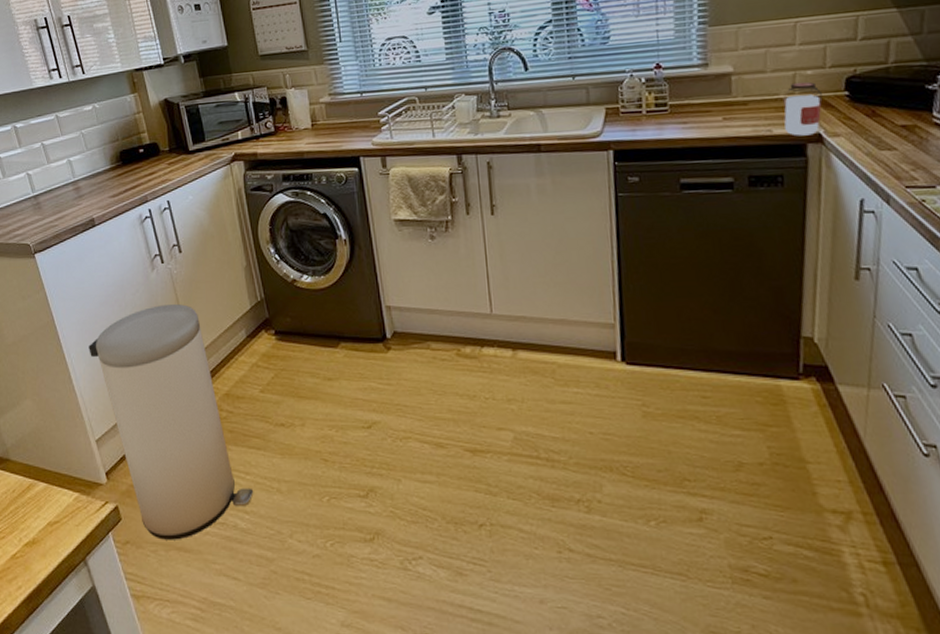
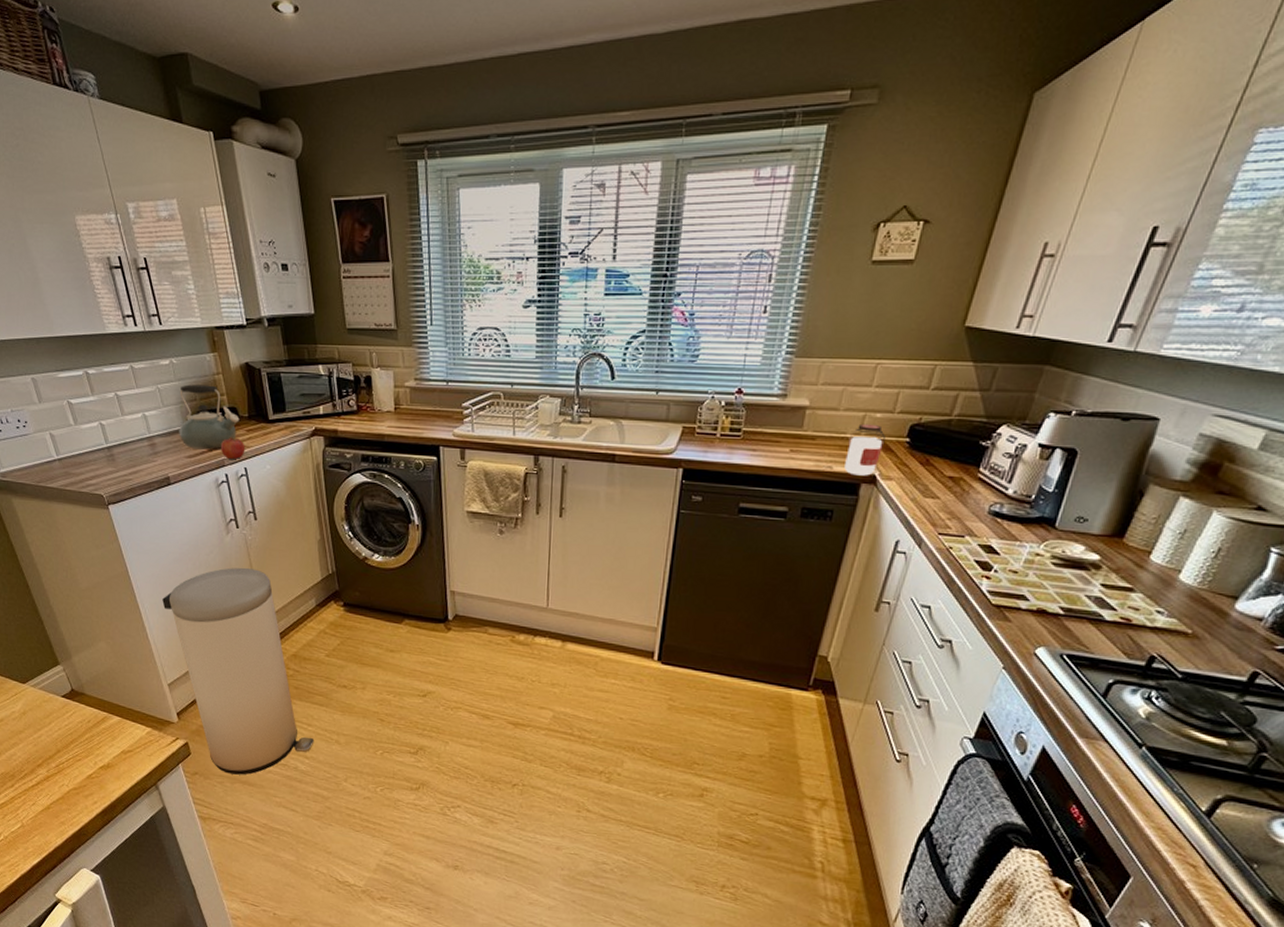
kettle: none [102,124,161,189] -> present [179,384,240,451]
fruit: none [143,172,167,194] -> present [220,437,245,459]

